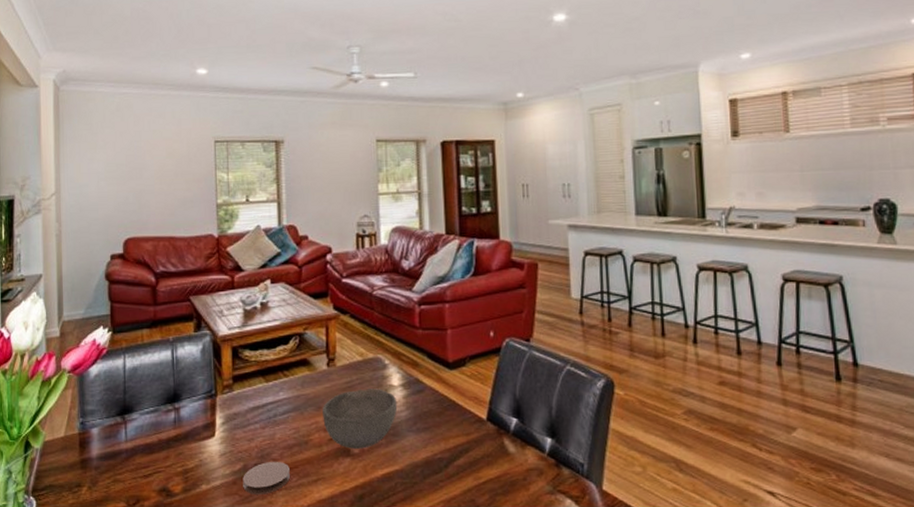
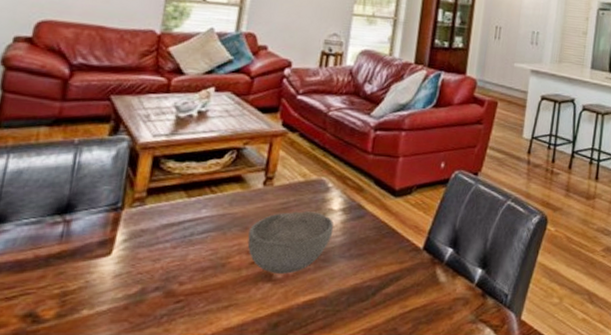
coaster: present [243,461,290,494] -> none [135,284,198,321]

